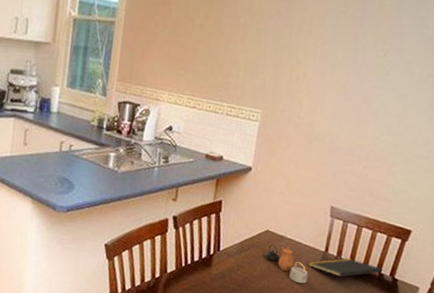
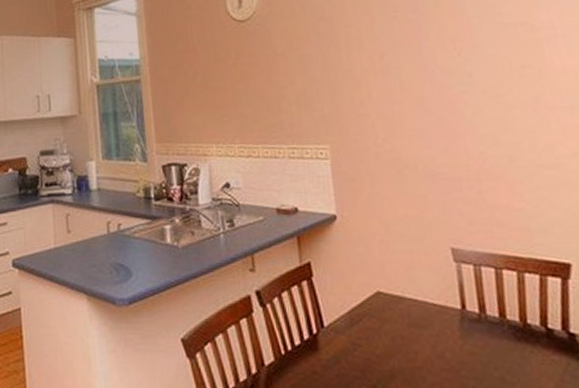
teapot: present [263,244,308,284] -> none [382,309,451,358]
notepad: present [307,258,383,280] -> none [443,314,552,341]

